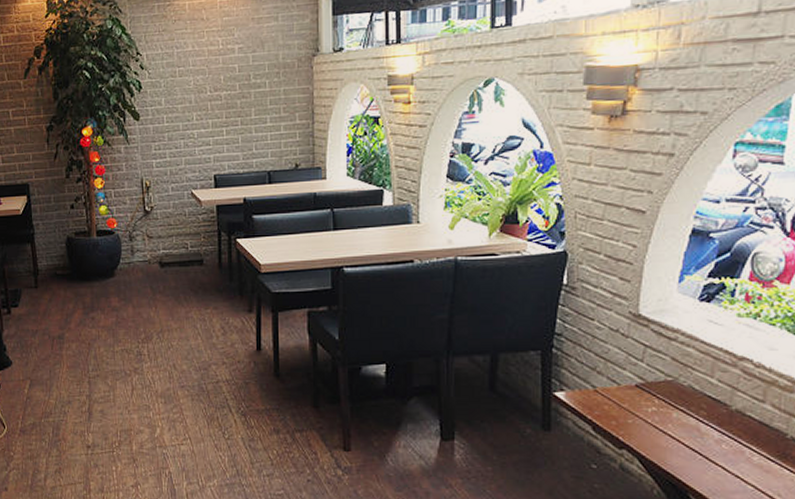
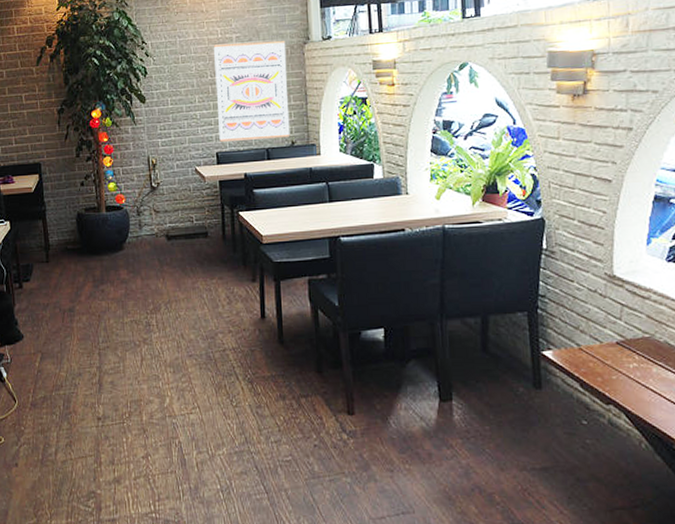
wall art: none [213,52,294,164] -> present [213,40,290,142]

